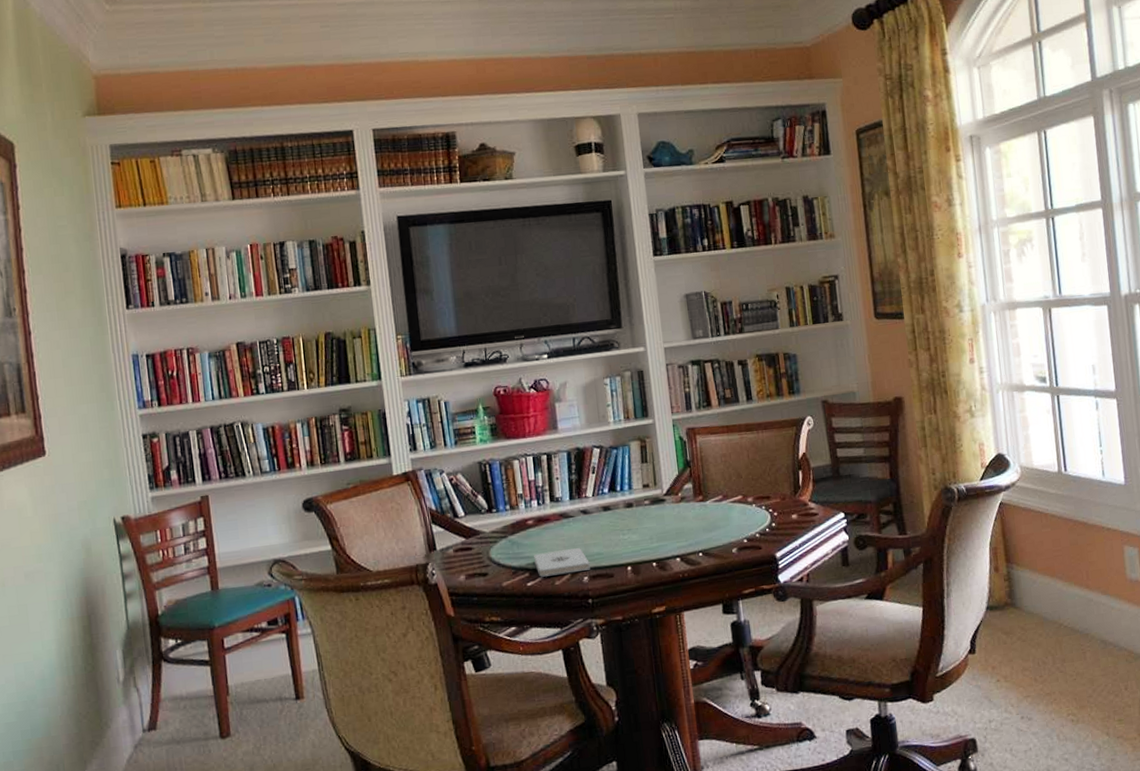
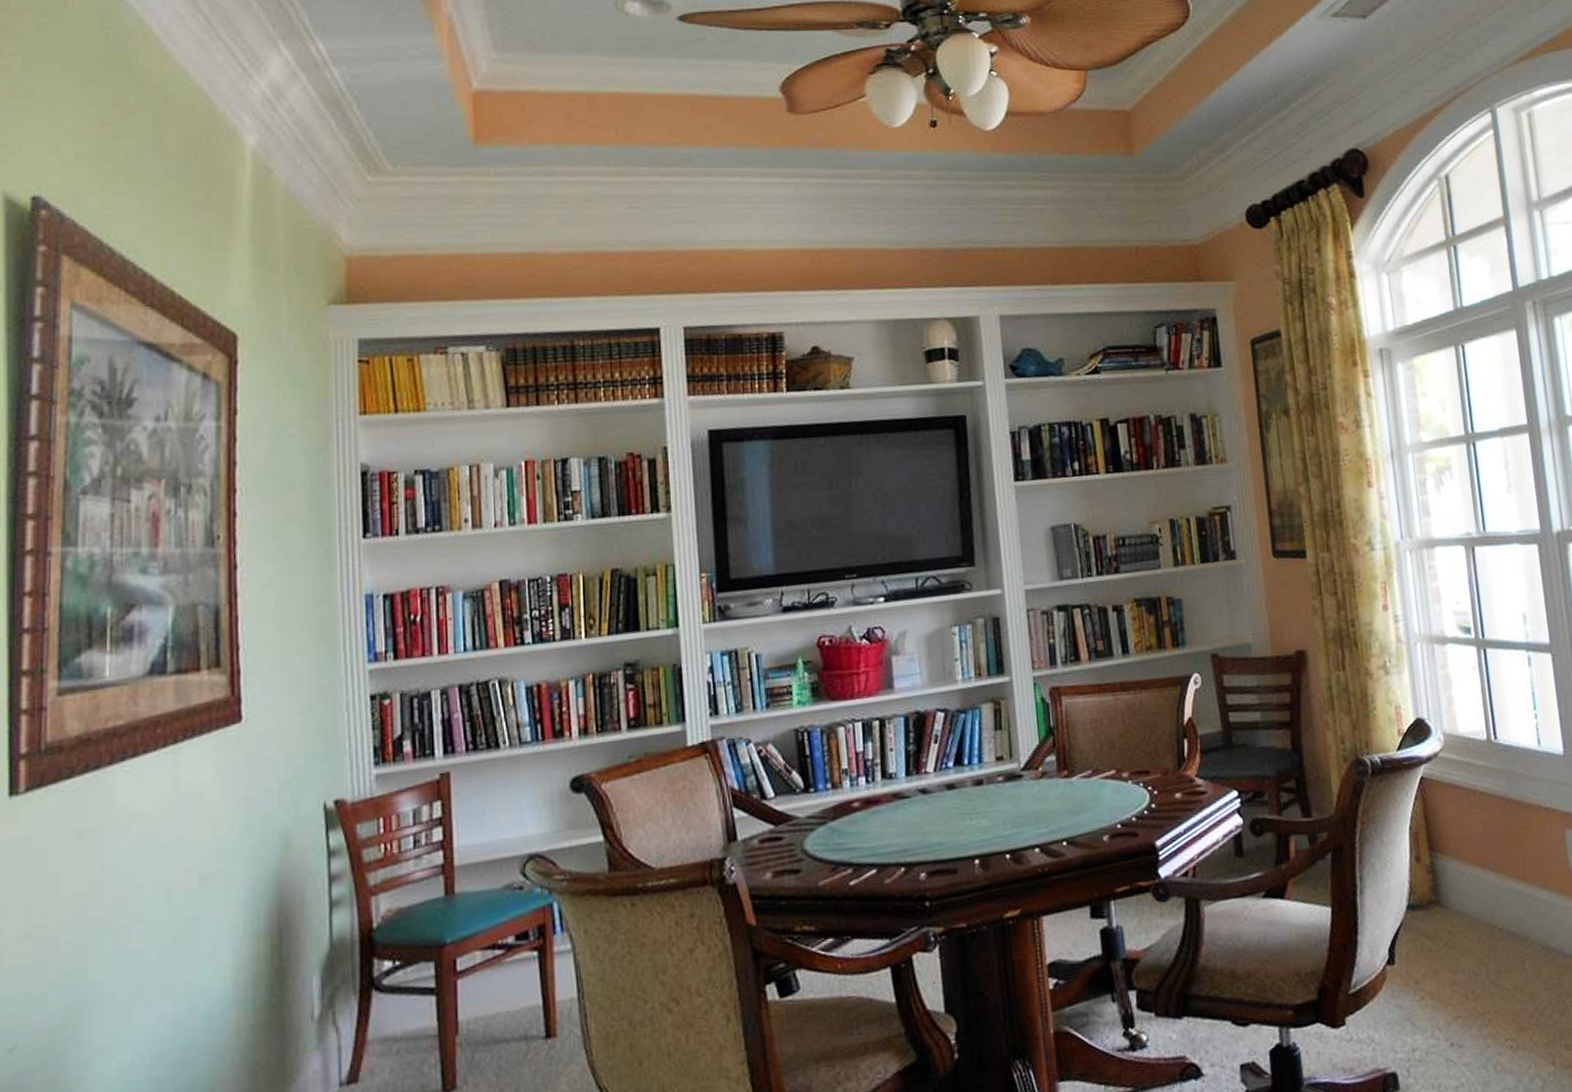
notepad: present [534,548,590,577] -> none [859,836,929,874]

